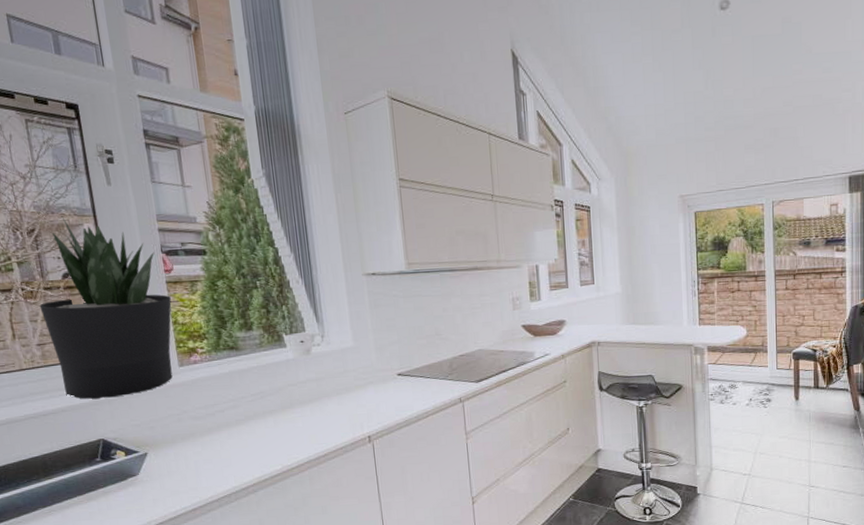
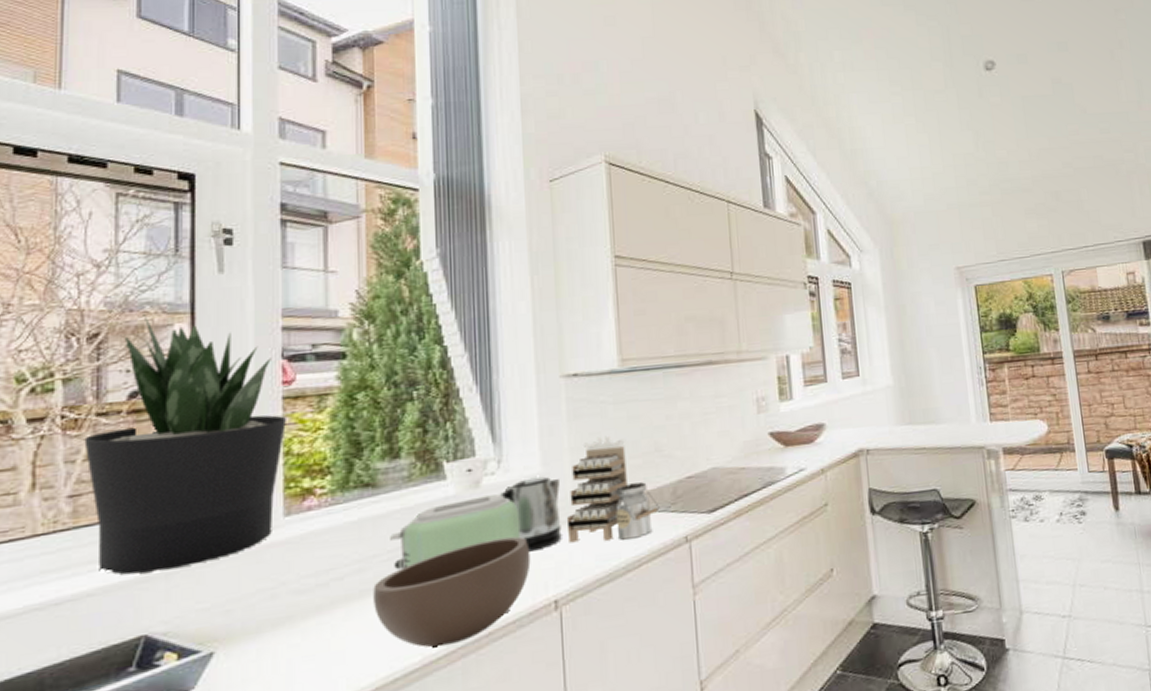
bowl: none [244,390,350,461] -> present [373,536,531,648]
toaster: none [252,360,342,408] -> present [390,494,521,570]
kettle: none [324,349,371,402] -> present [499,476,562,552]
spice rack: none [373,321,440,398] -> present [566,435,660,543]

